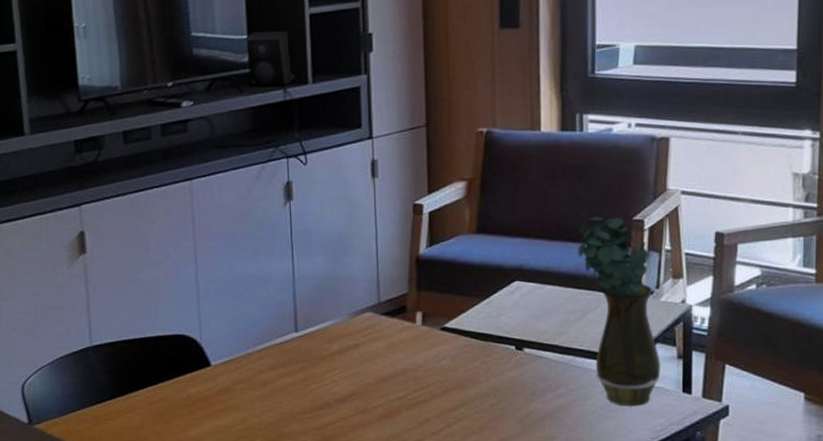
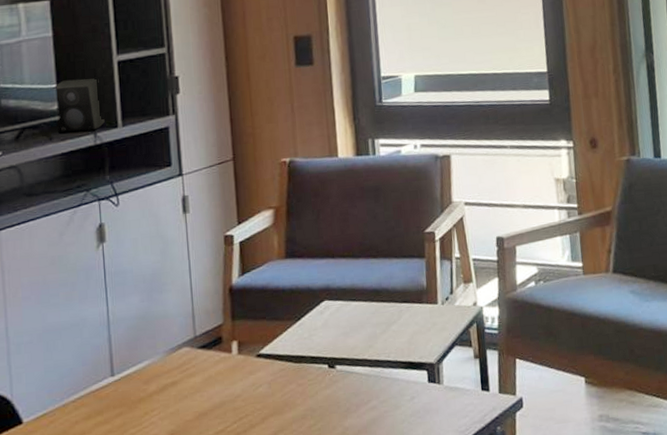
vase: present [577,211,661,406] -> none [378,226,461,411]

